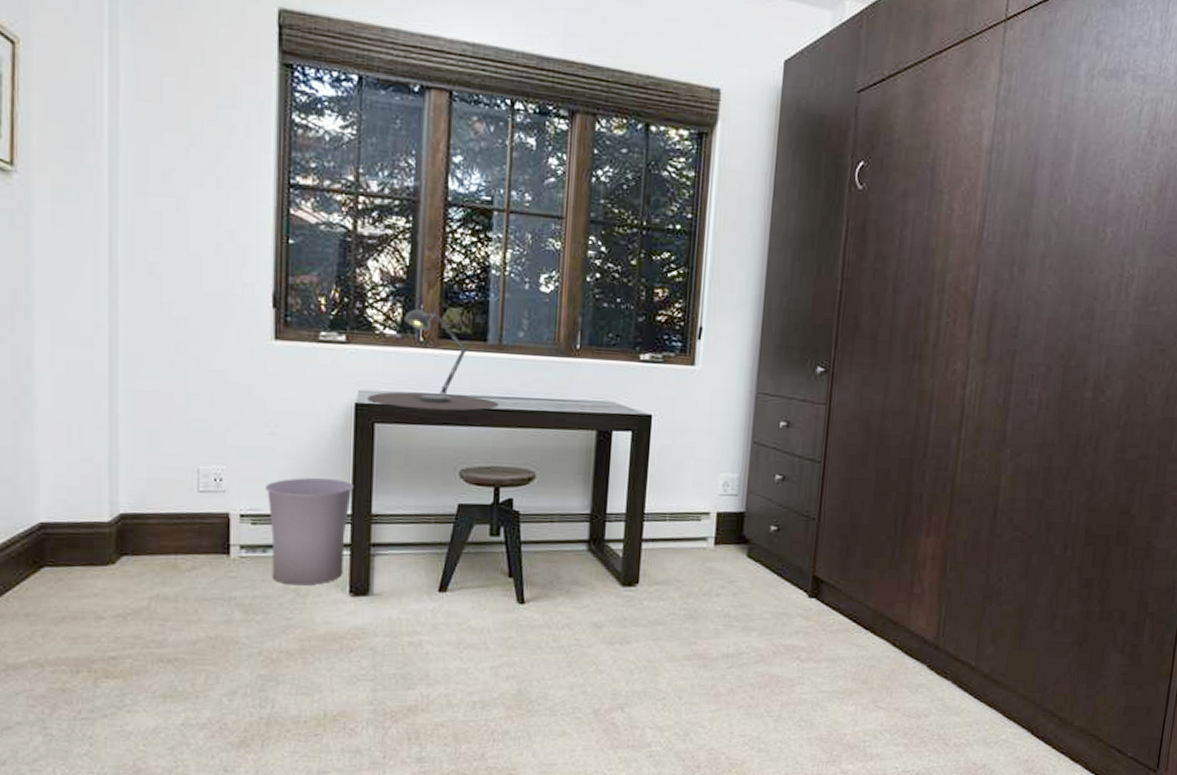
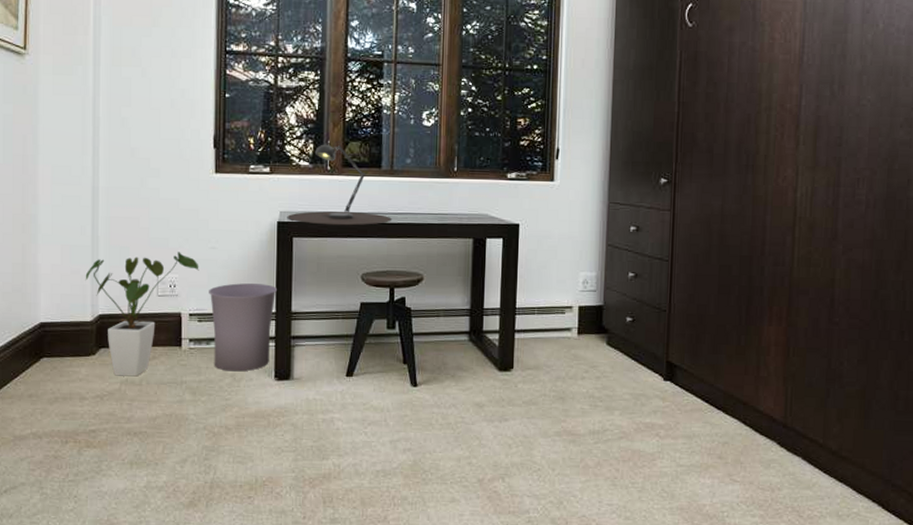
house plant: none [100,437,253,591] -> present [85,252,199,377]

